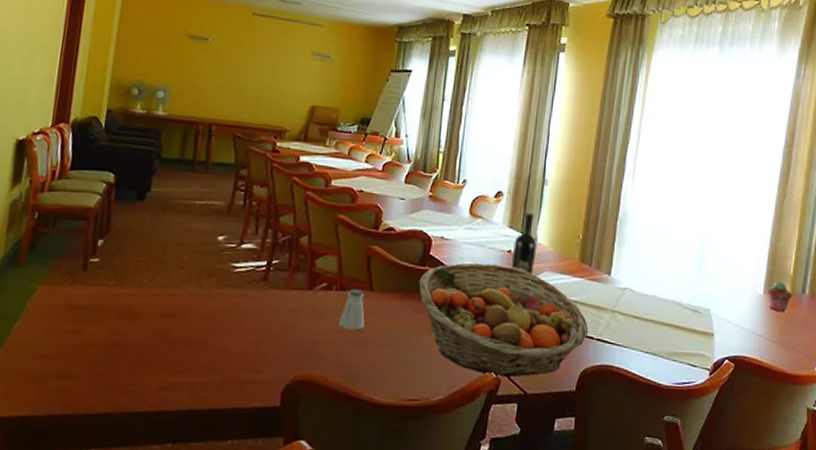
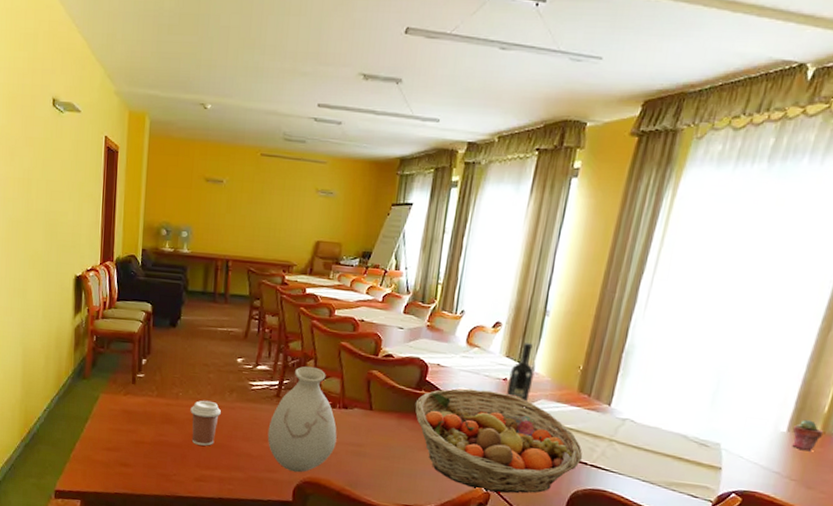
coffee cup: none [156,287,196,345] -> present [190,400,221,446]
vase: none [251,242,334,370] -> present [267,366,337,473]
saltshaker: present [339,289,365,331] -> none [342,407,365,444]

